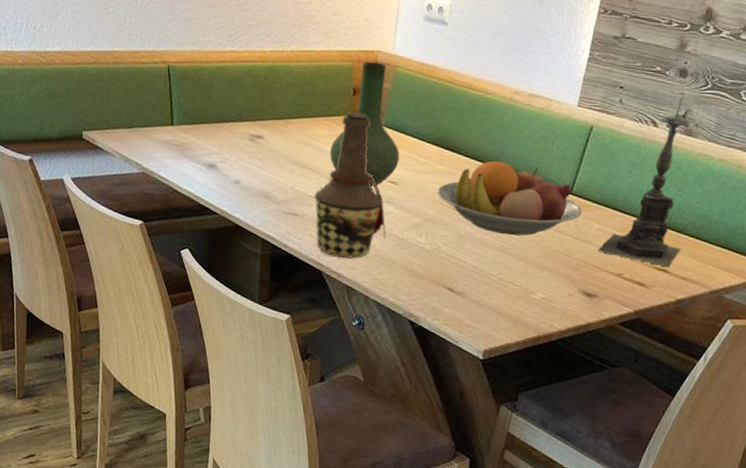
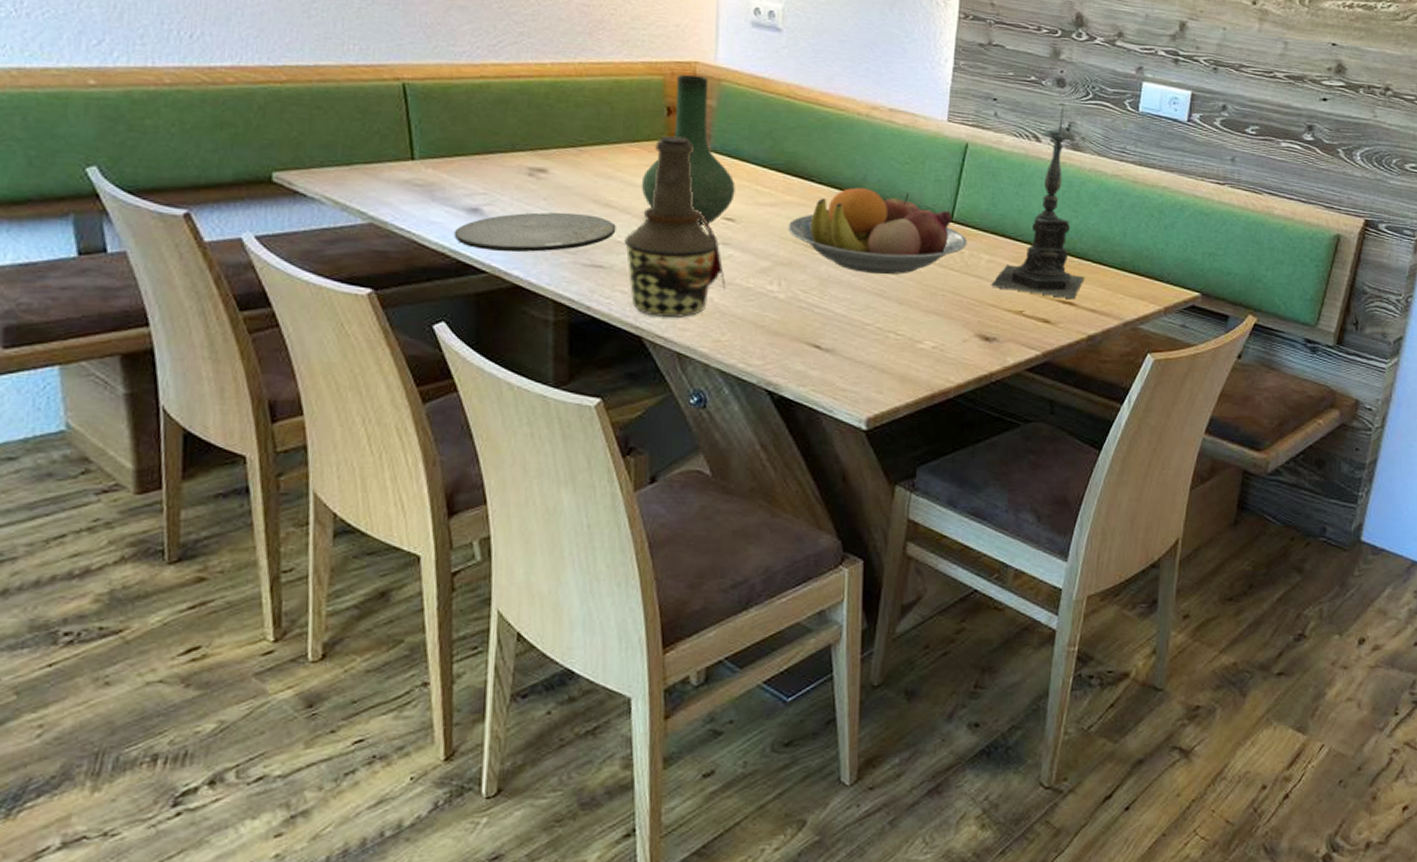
plate: none [197,170,309,201] -> present [453,212,616,252]

